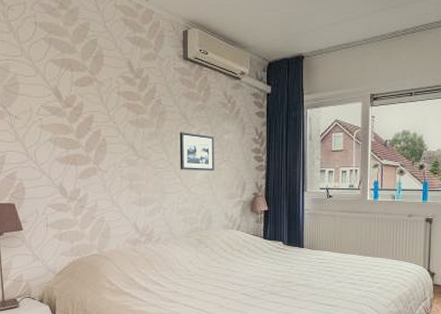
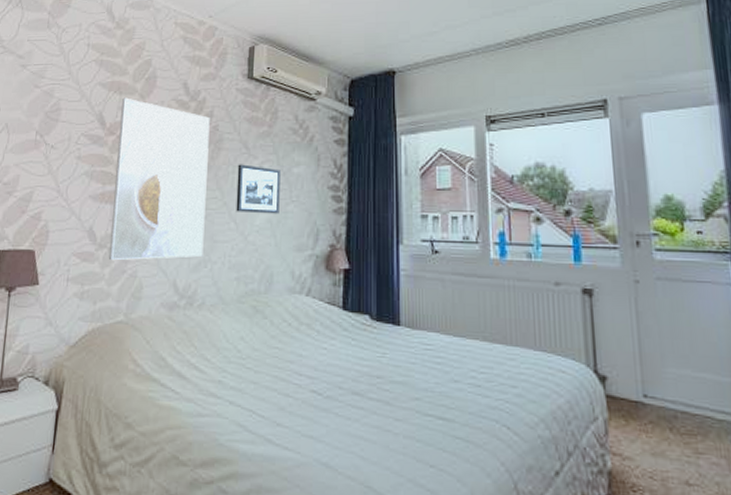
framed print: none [74,74,156,210] -> present [108,97,210,261]

